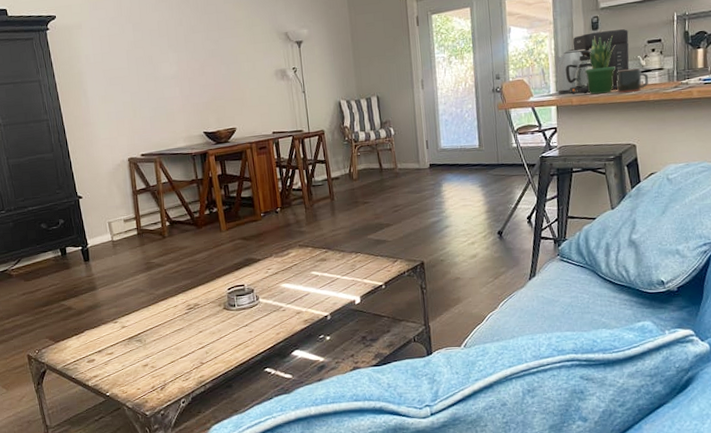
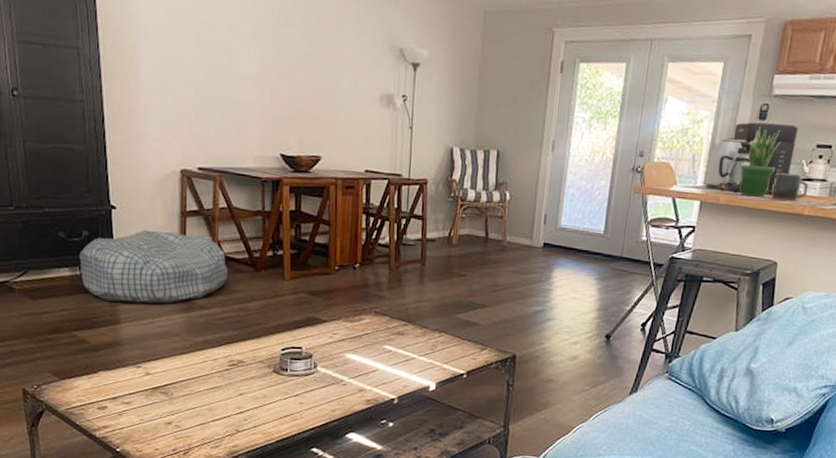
dog bed: none [59,207,176,272] -> present [79,230,227,304]

